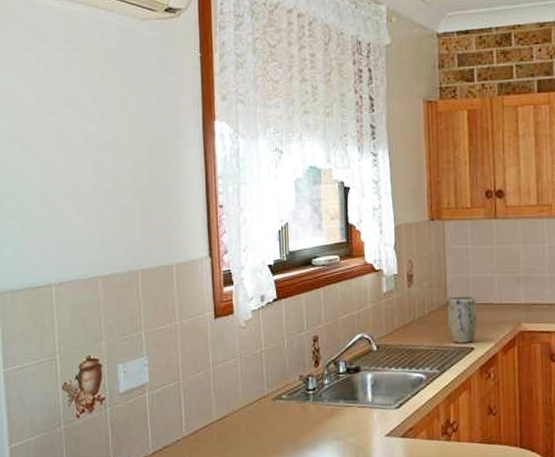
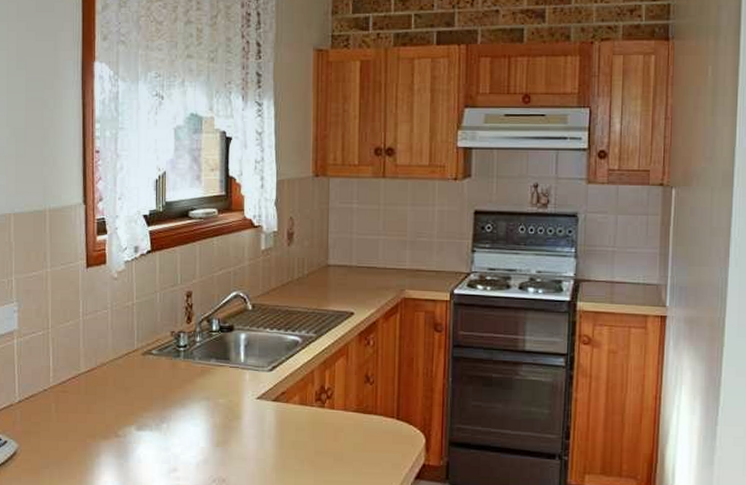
plant pot: present [446,295,478,343] -> none [326,257,360,307]

